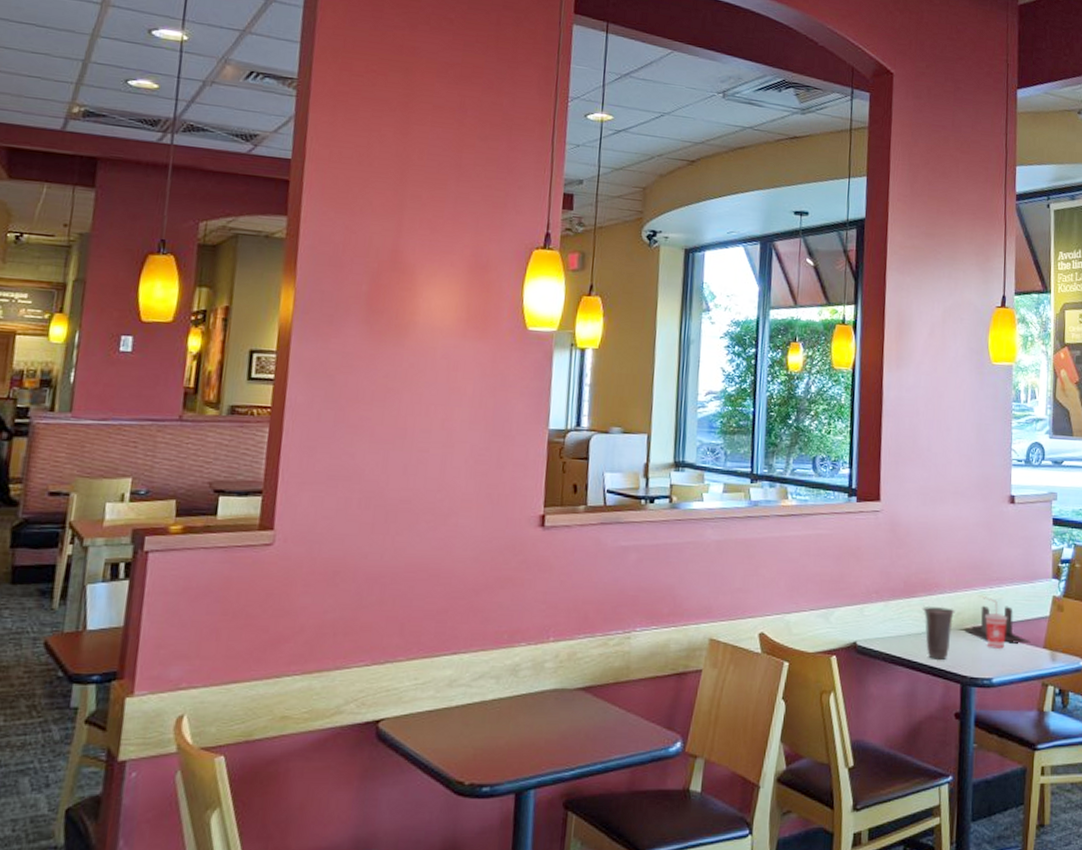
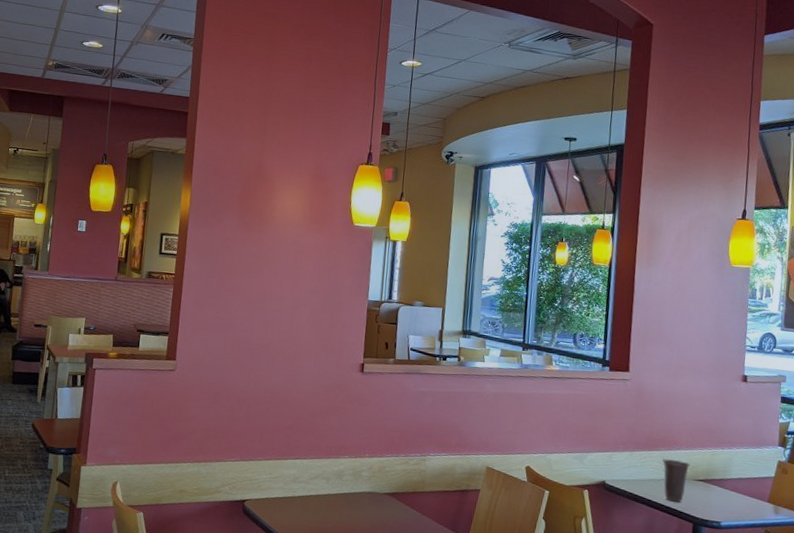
napkin holder: present [964,605,1031,644] -> none [698,462,757,498]
beverage cup: present [983,596,1008,650] -> none [715,455,737,500]

